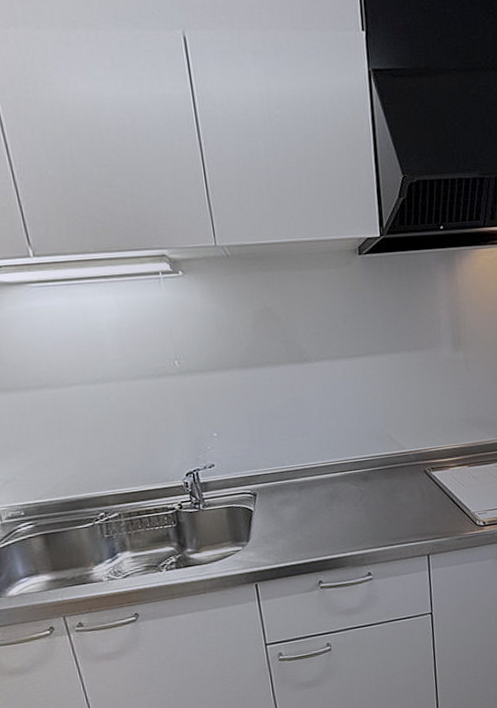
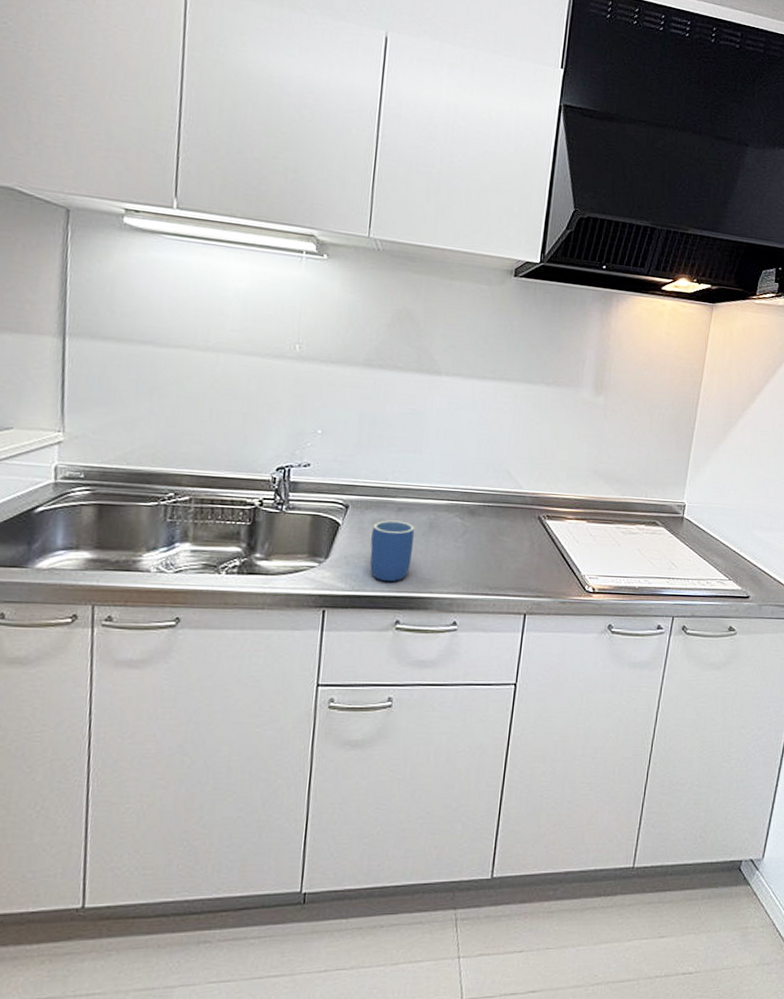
mug: none [281,497,321,551] -> present [370,520,414,581]

